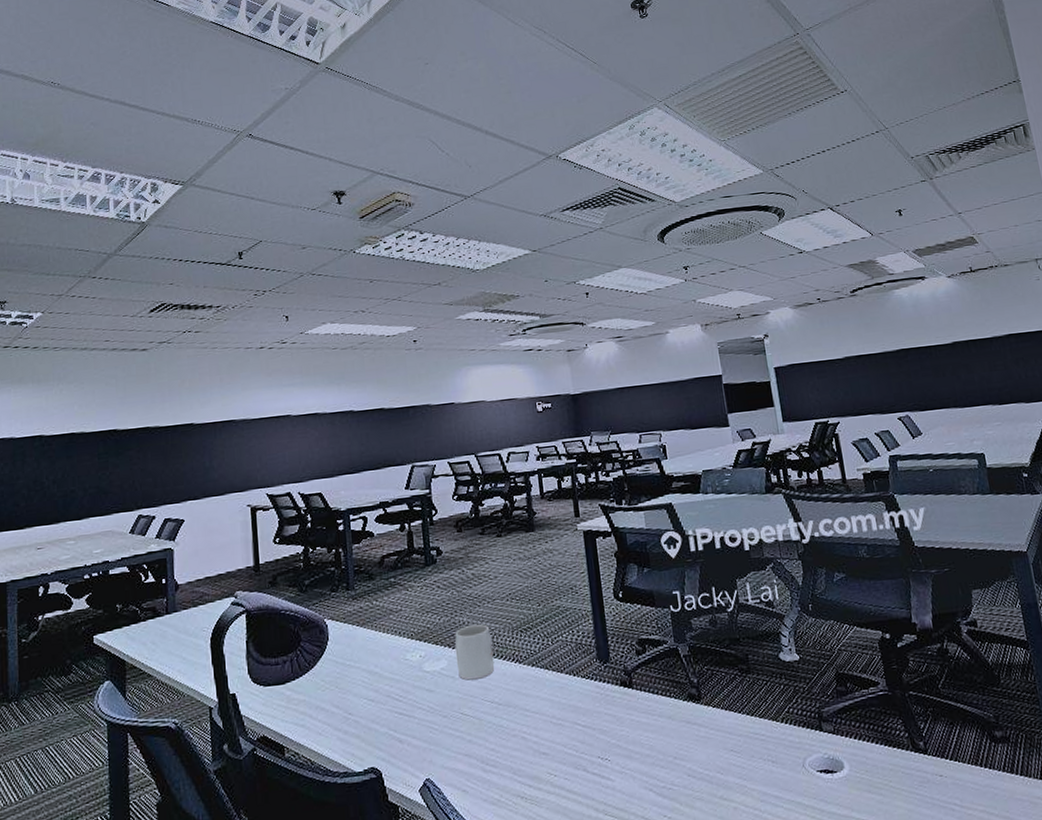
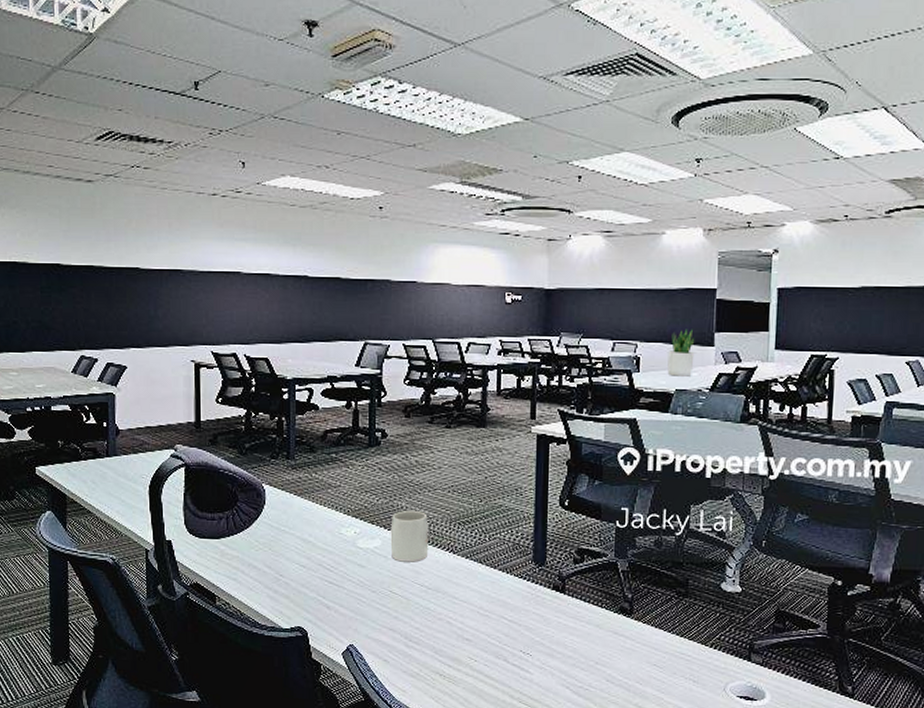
planter: none [690,413,715,459] -> present [667,329,695,377]

